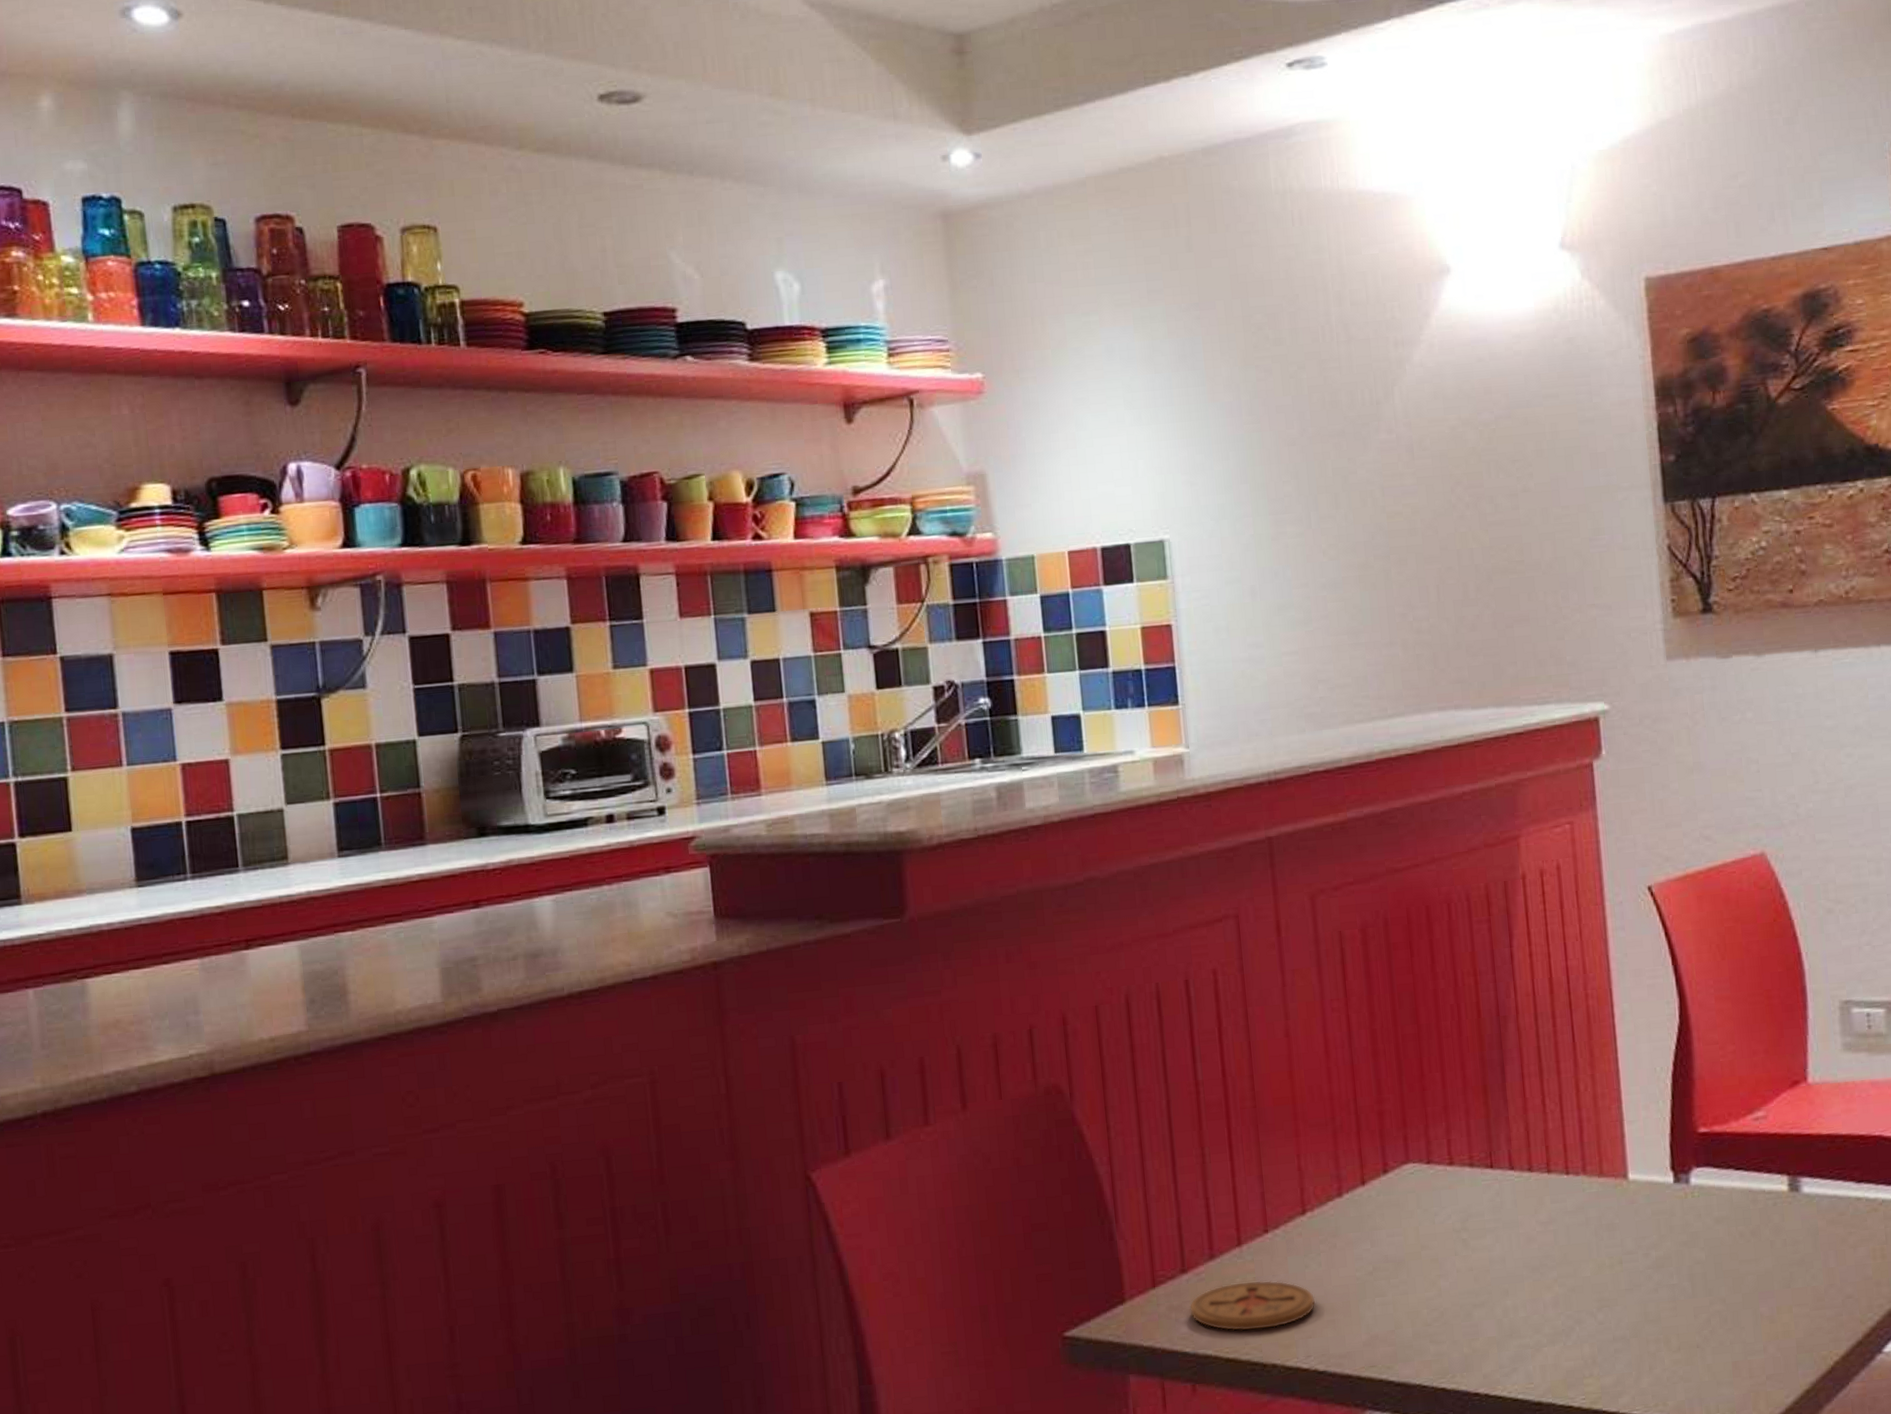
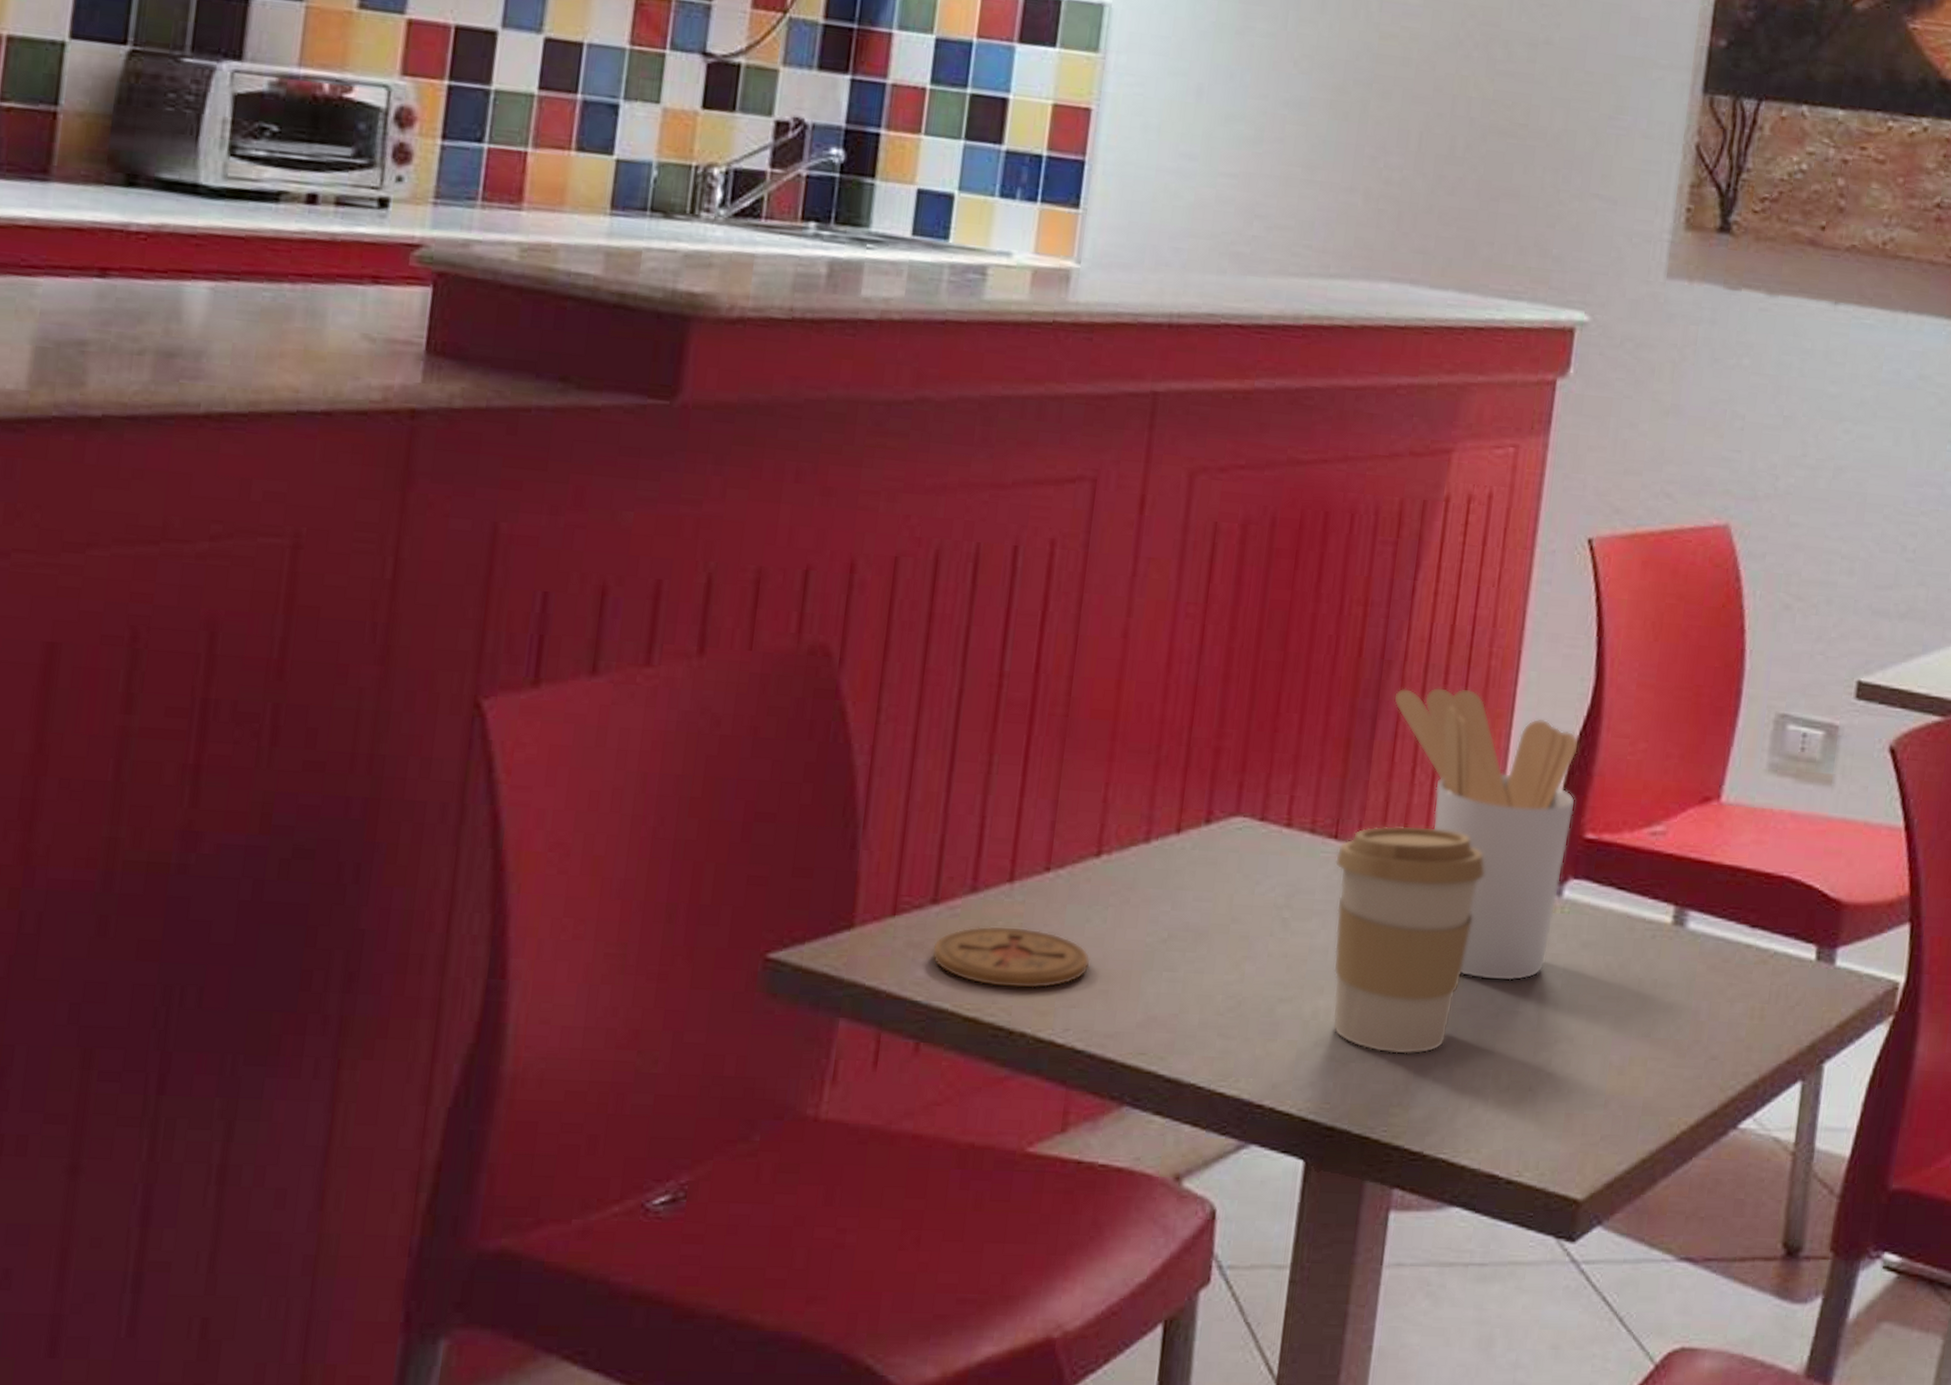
coffee cup: none [1494,1145,1621,1336] -> present [1332,825,1485,1055]
utensil holder: none [1515,1027,1688,1263] -> present [1395,686,1580,982]

